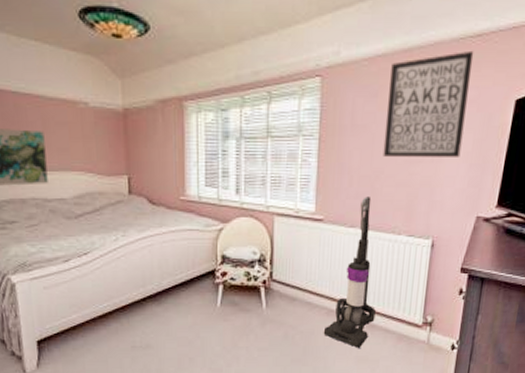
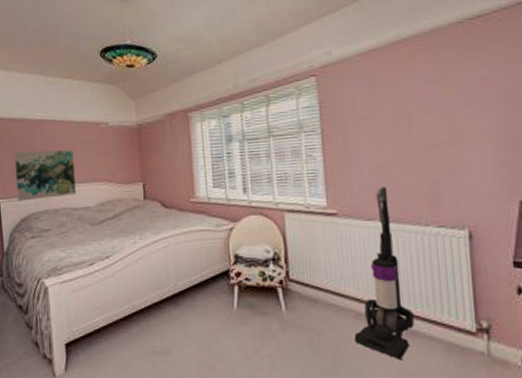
wall art: present [383,50,474,157] -> none [387,31,484,145]

